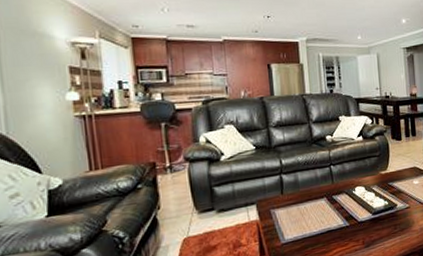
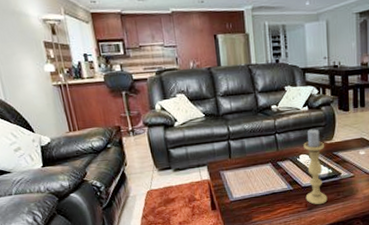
candle holder: none [359,159,385,241] -> present [303,129,328,205]

